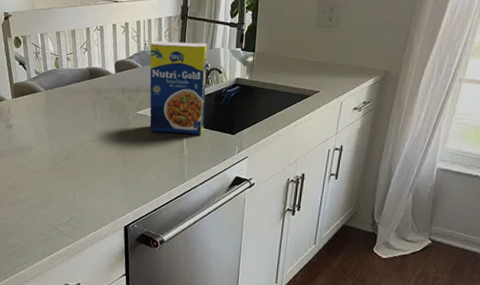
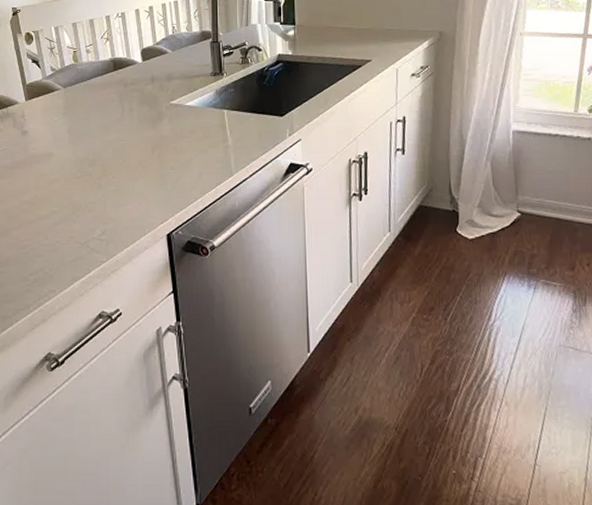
legume: present [149,40,208,135] -> none [179,20,248,122]

